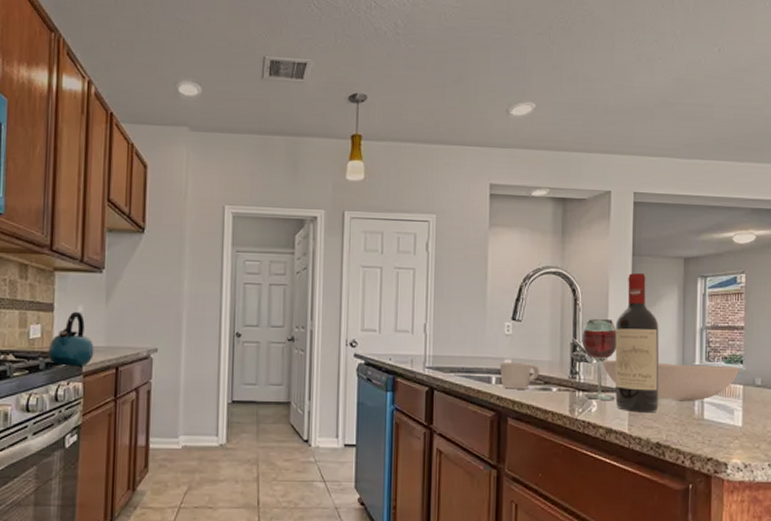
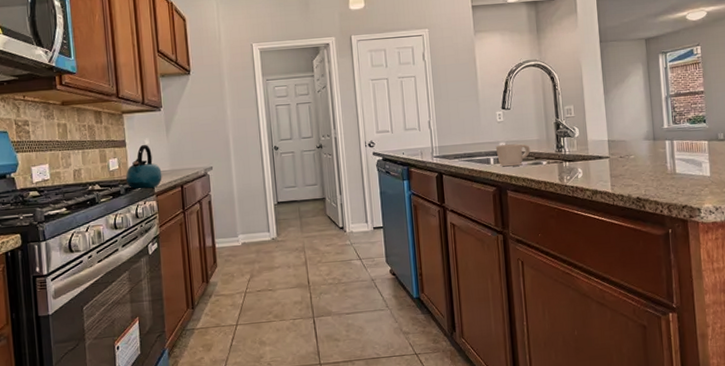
wineglass: present [581,319,617,400] -> none [563,99,598,168]
bowl: present [603,360,739,402] -> none [584,126,703,161]
wine bottle: present [615,272,660,413] -> none [591,56,636,174]

